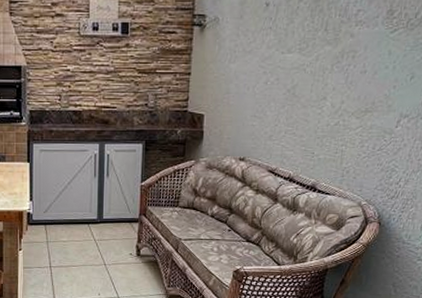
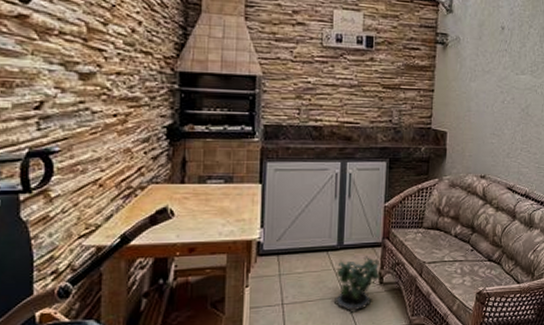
potted plant: none [93,230,138,280] -> present [332,256,381,314]

